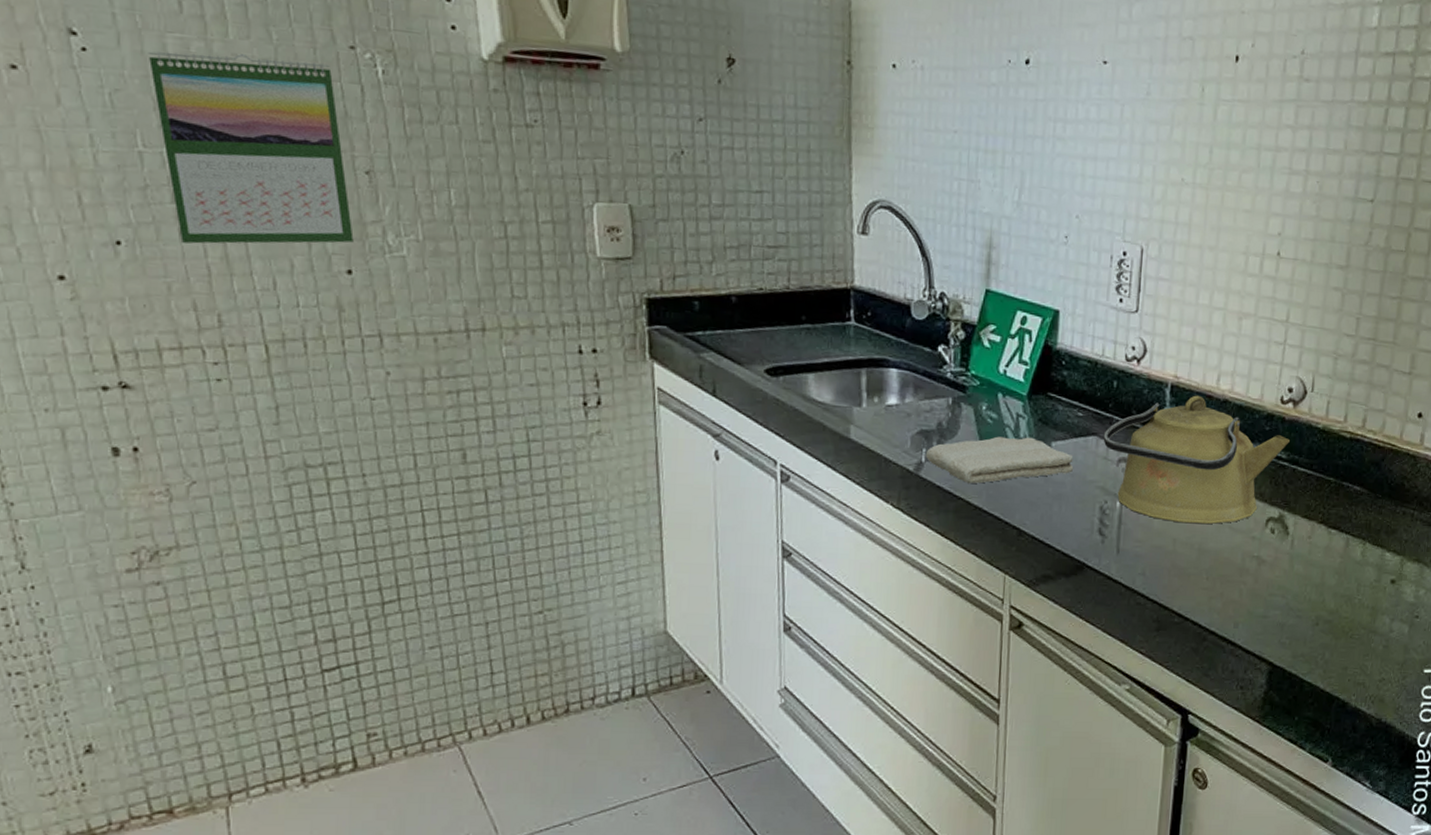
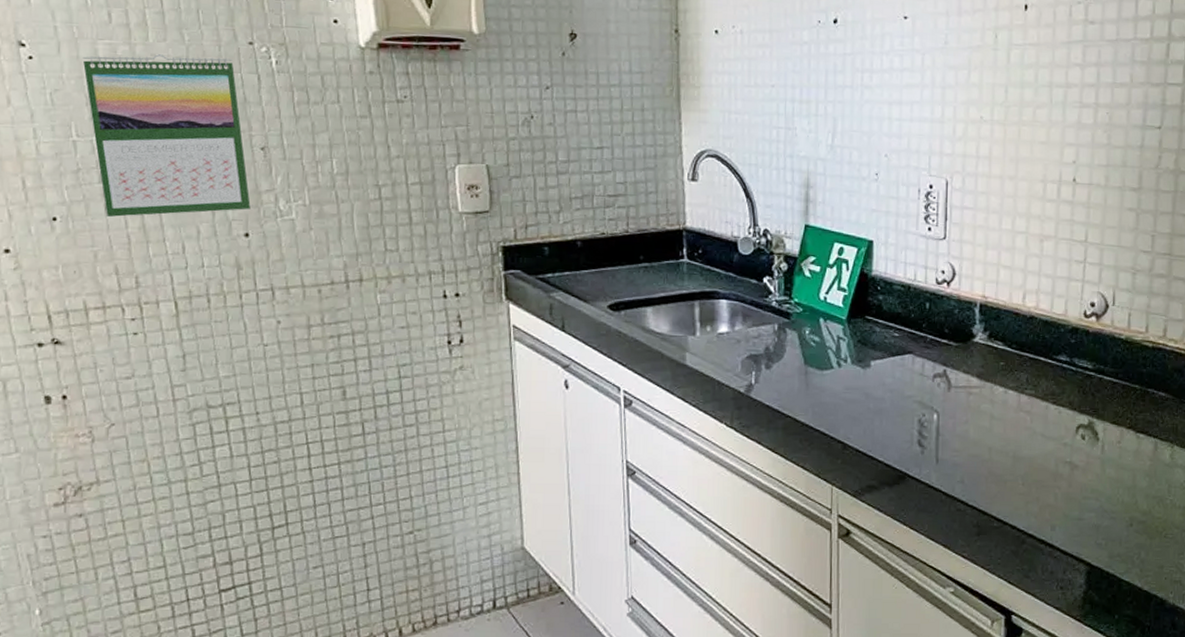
washcloth: present [925,436,1073,484] -> none [754,357,892,403]
kettle: present [1103,395,1290,525] -> none [918,313,1095,433]

